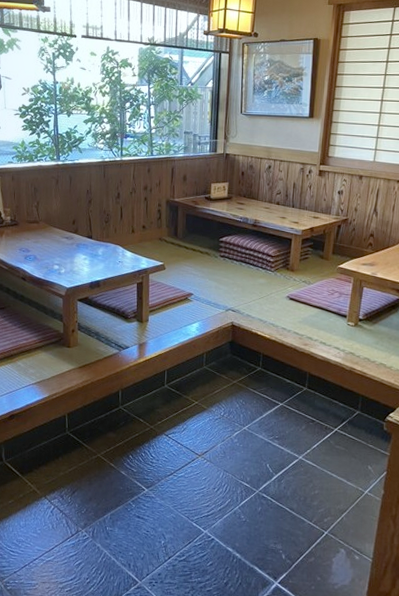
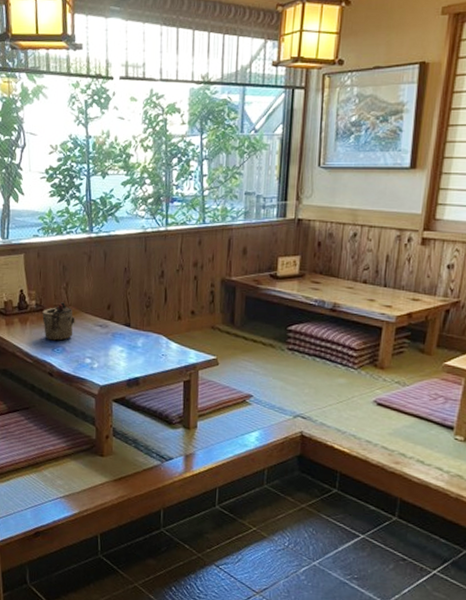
teapot: none [16,218,45,251] -> present [42,302,75,341]

